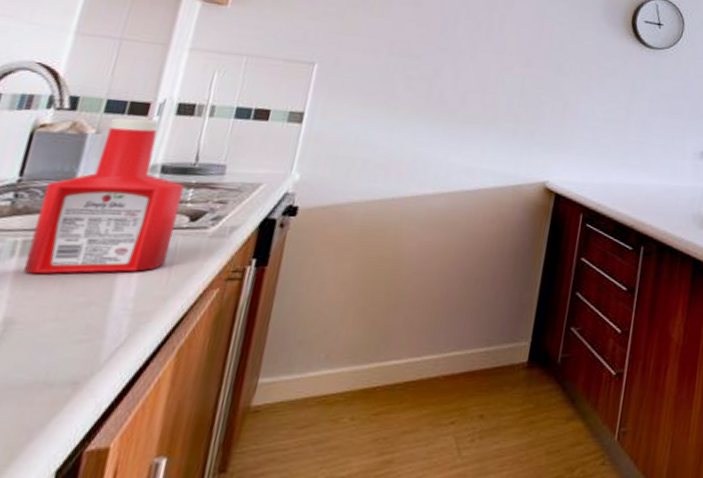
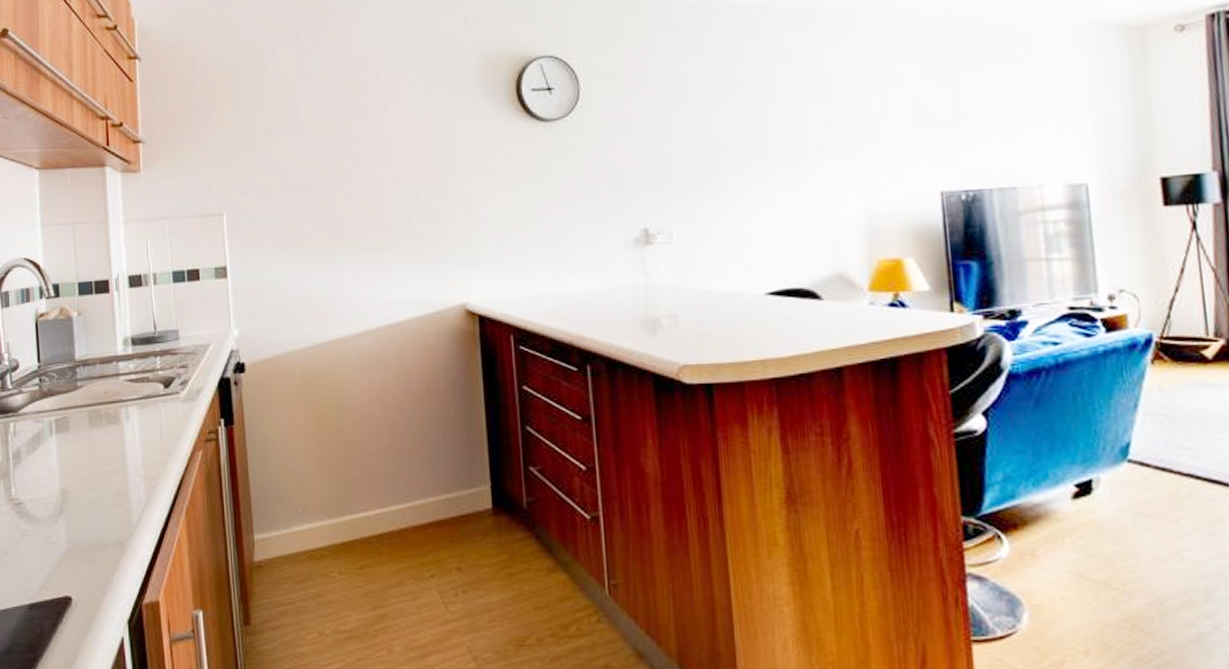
ketchup bottle: present [22,118,185,275] -> none [57,295,157,449]

